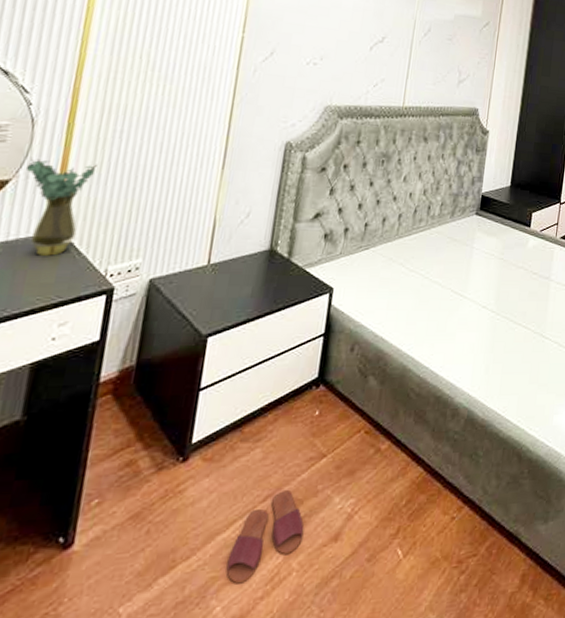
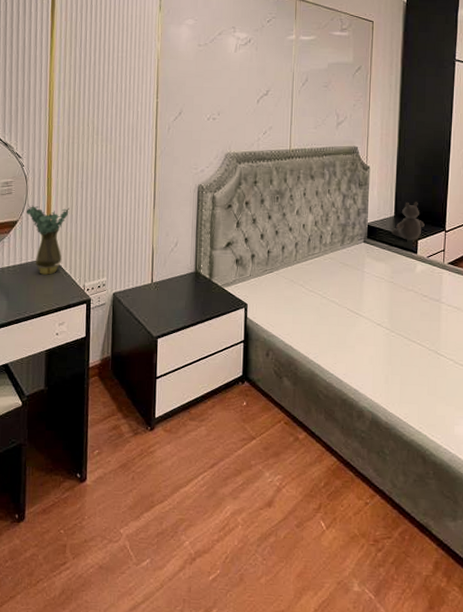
slippers: present [226,489,304,584] -> none [190,461,244,527]
teddy bear: none [506,171,540,213] -> present [391,202,425,240]

